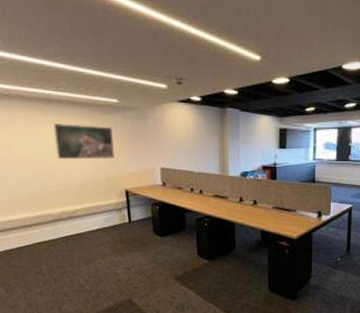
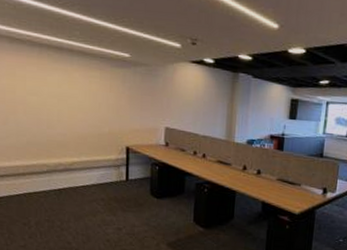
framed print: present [53,124,114,160] -> none [60,72,120,113]

